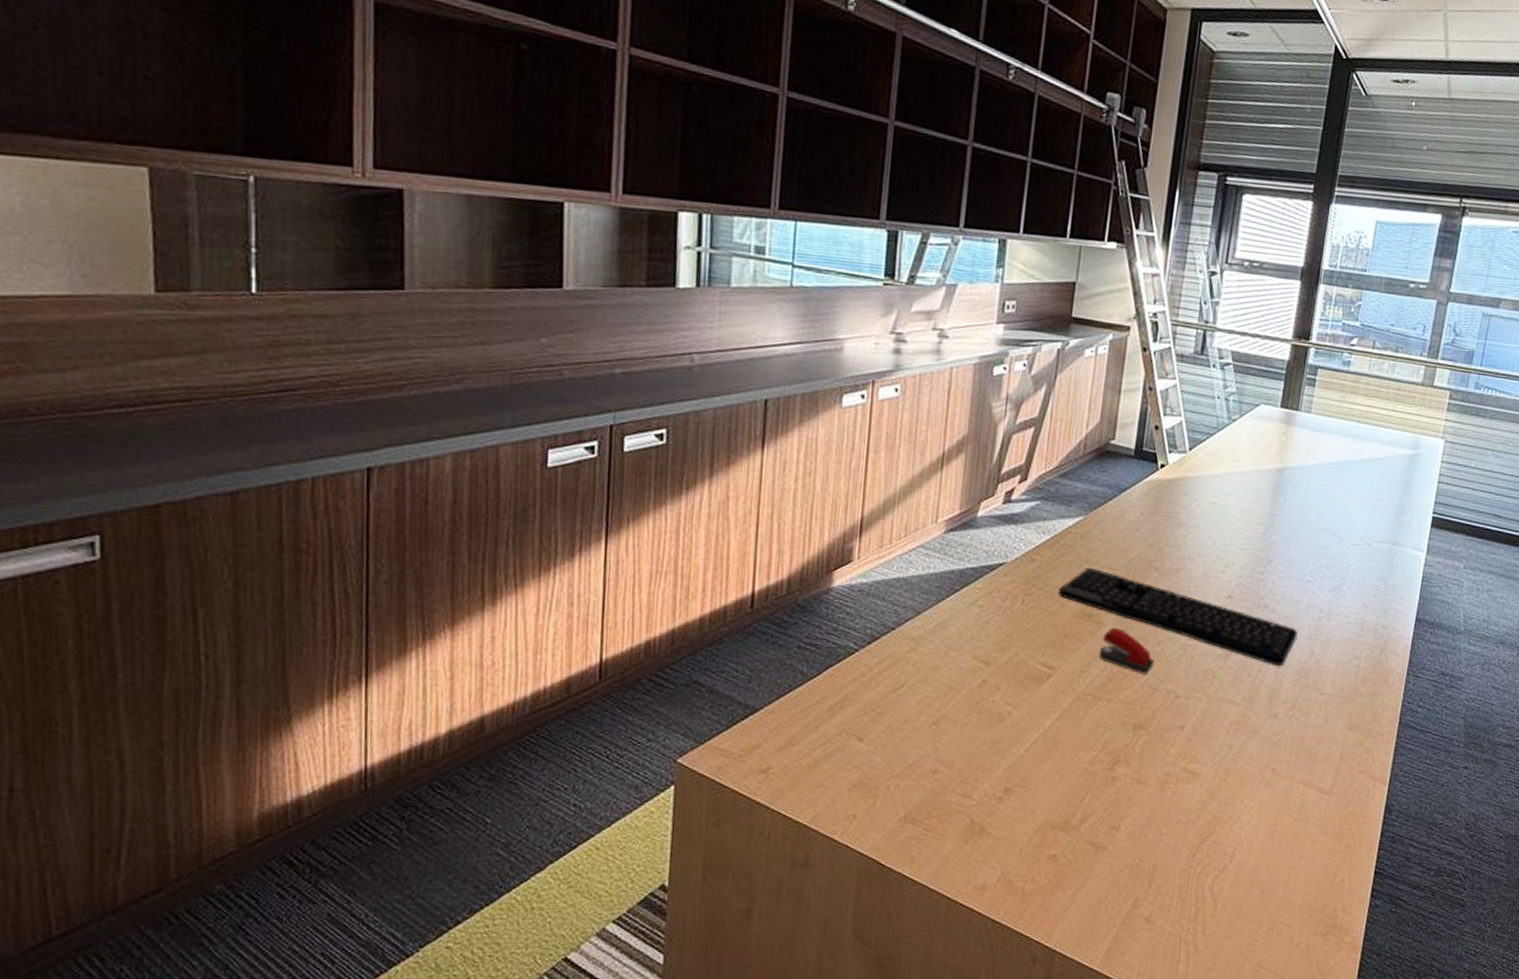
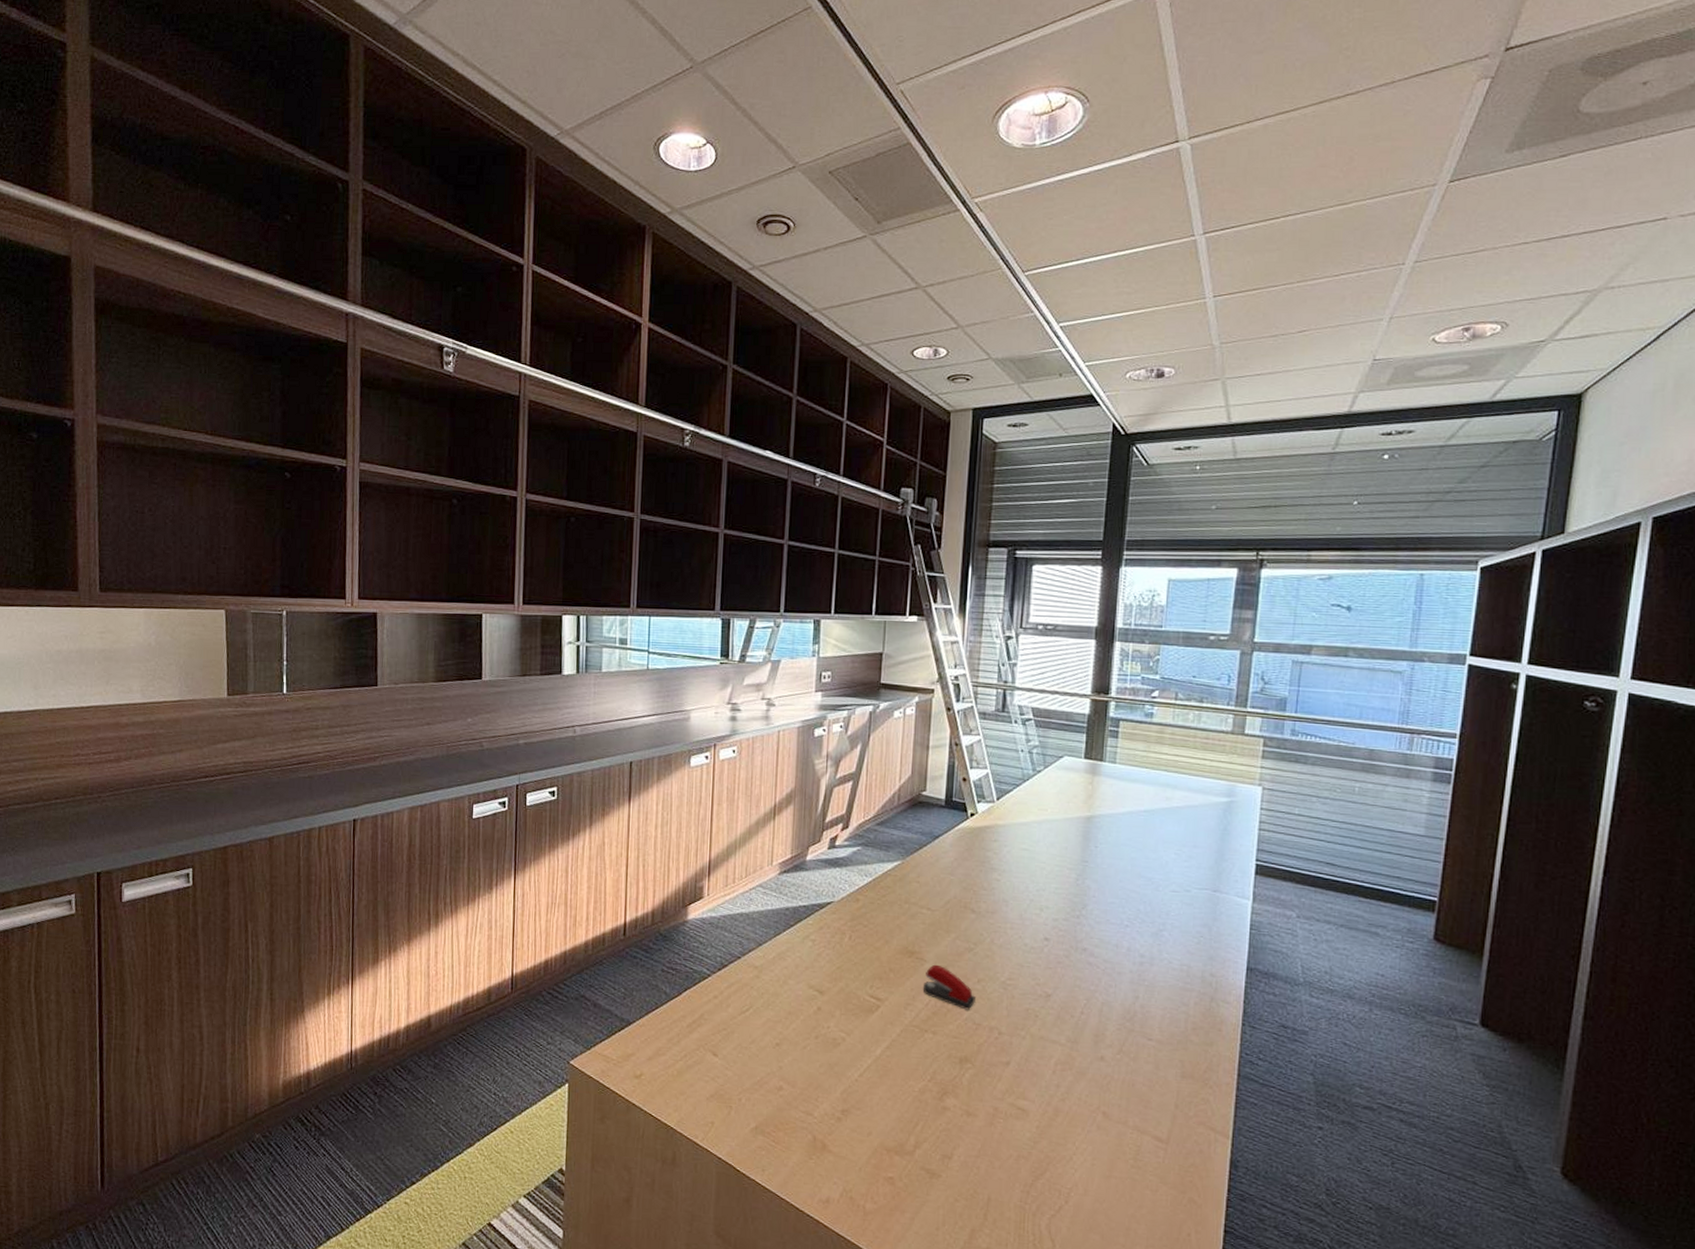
keyboard: present [1058,567,1298,666] -> none [881,907,1119,1009]

